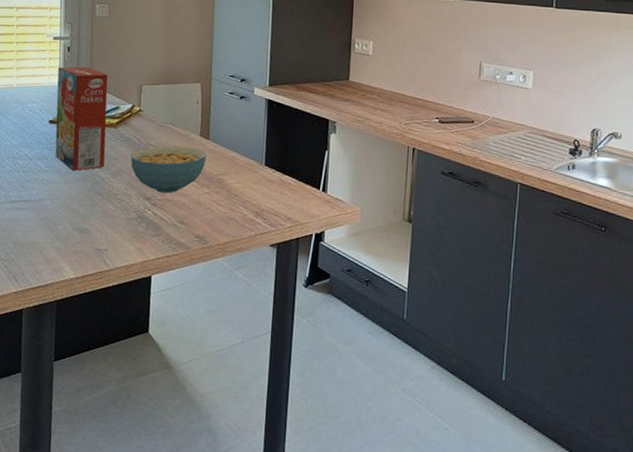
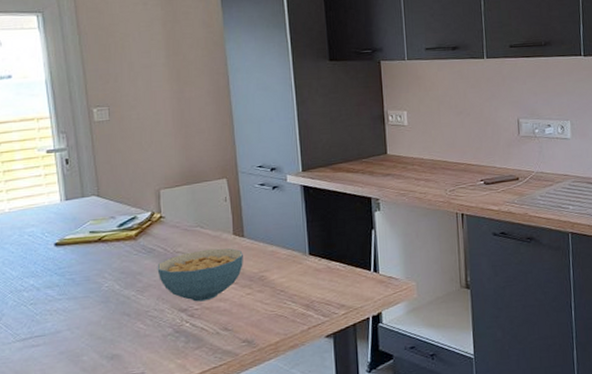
cereal box: present [55,66,108,171] -> none [58,177,129,294]

